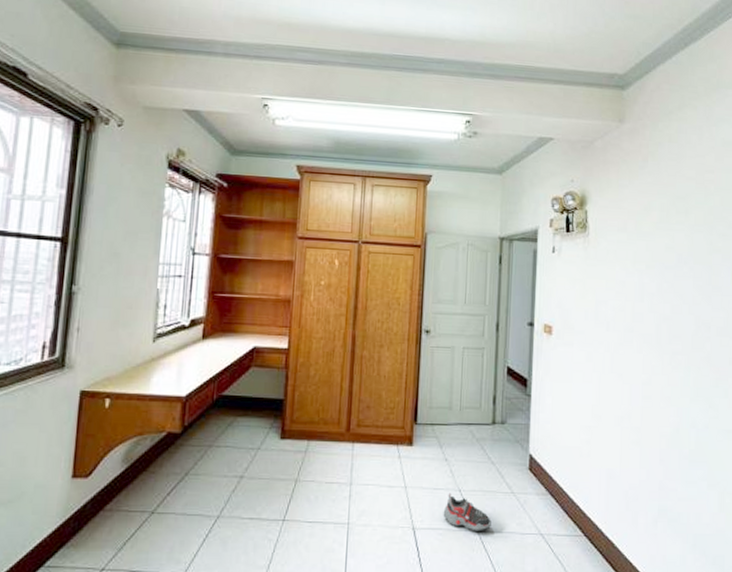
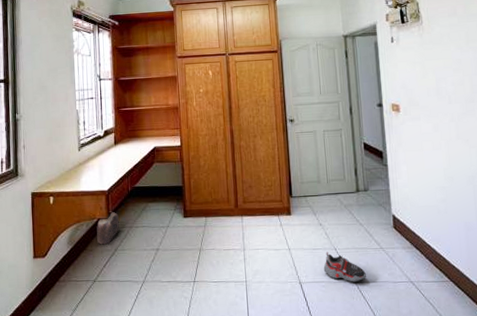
bag: none [163,424,196,466] -> present [96,211,119,245]

